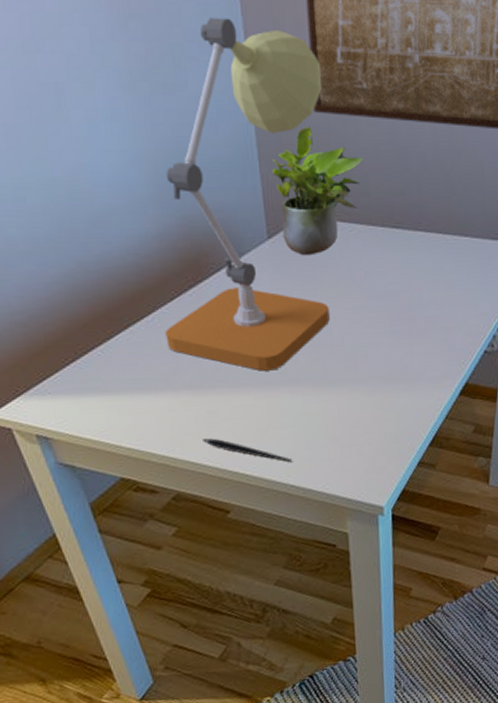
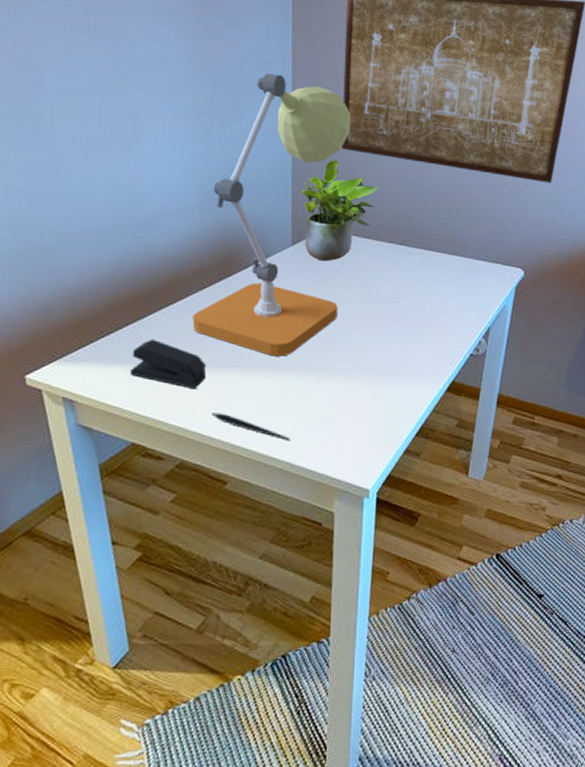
stapler: none [104,362,191,415] -> present [130,339,207,390]

